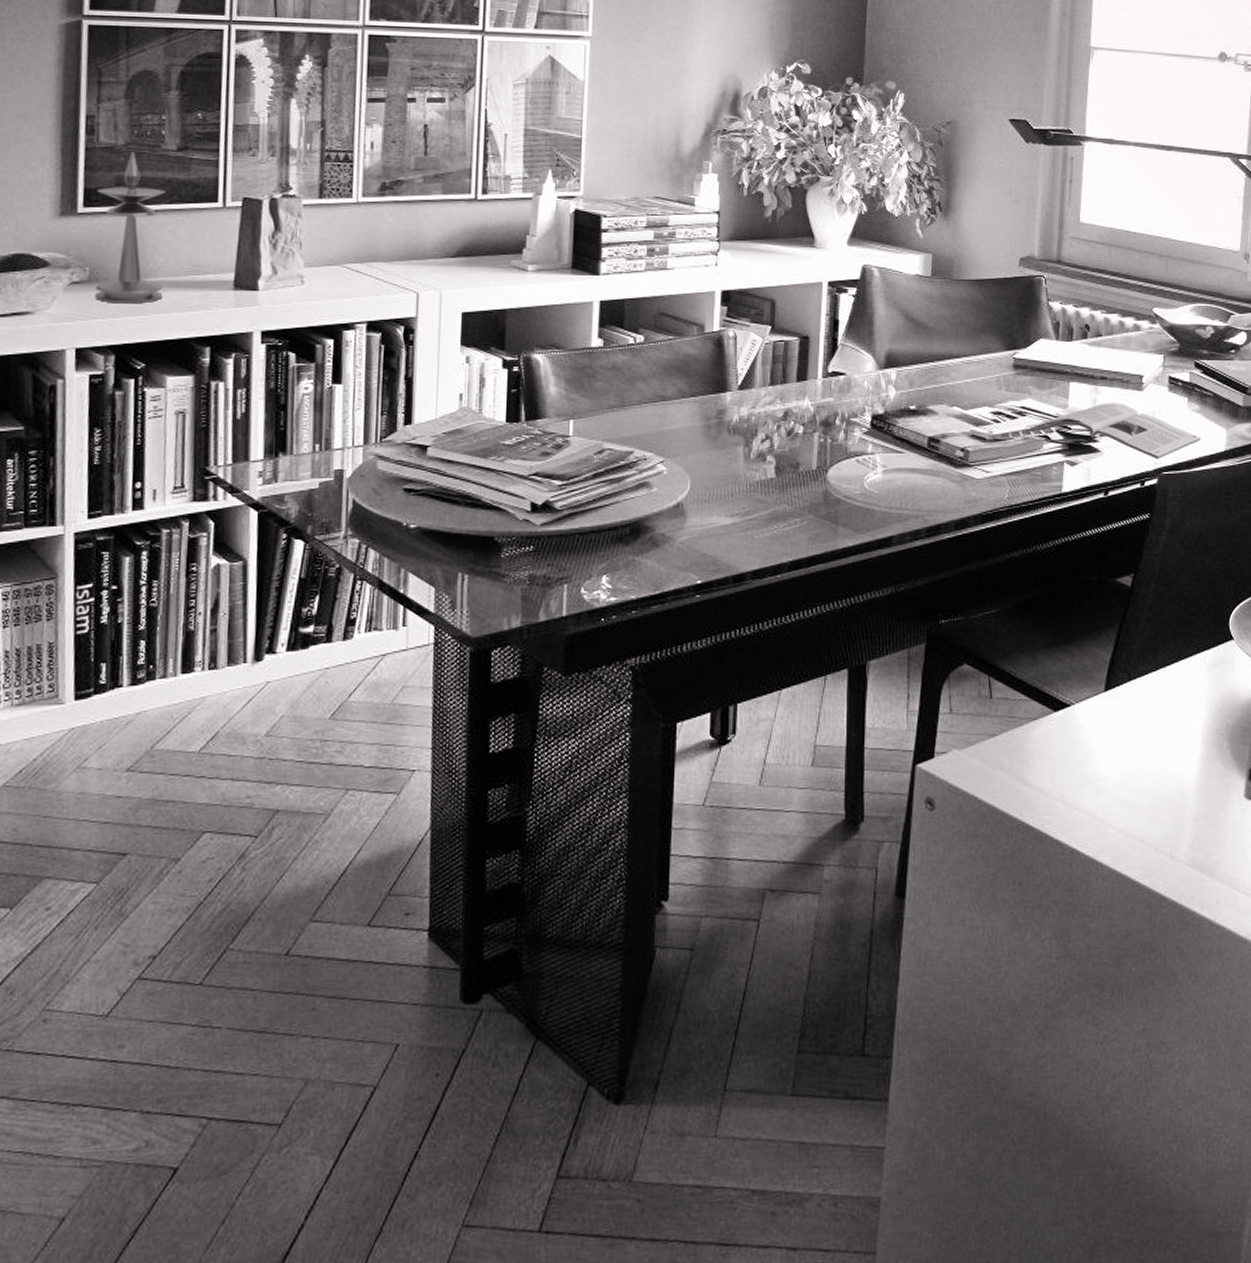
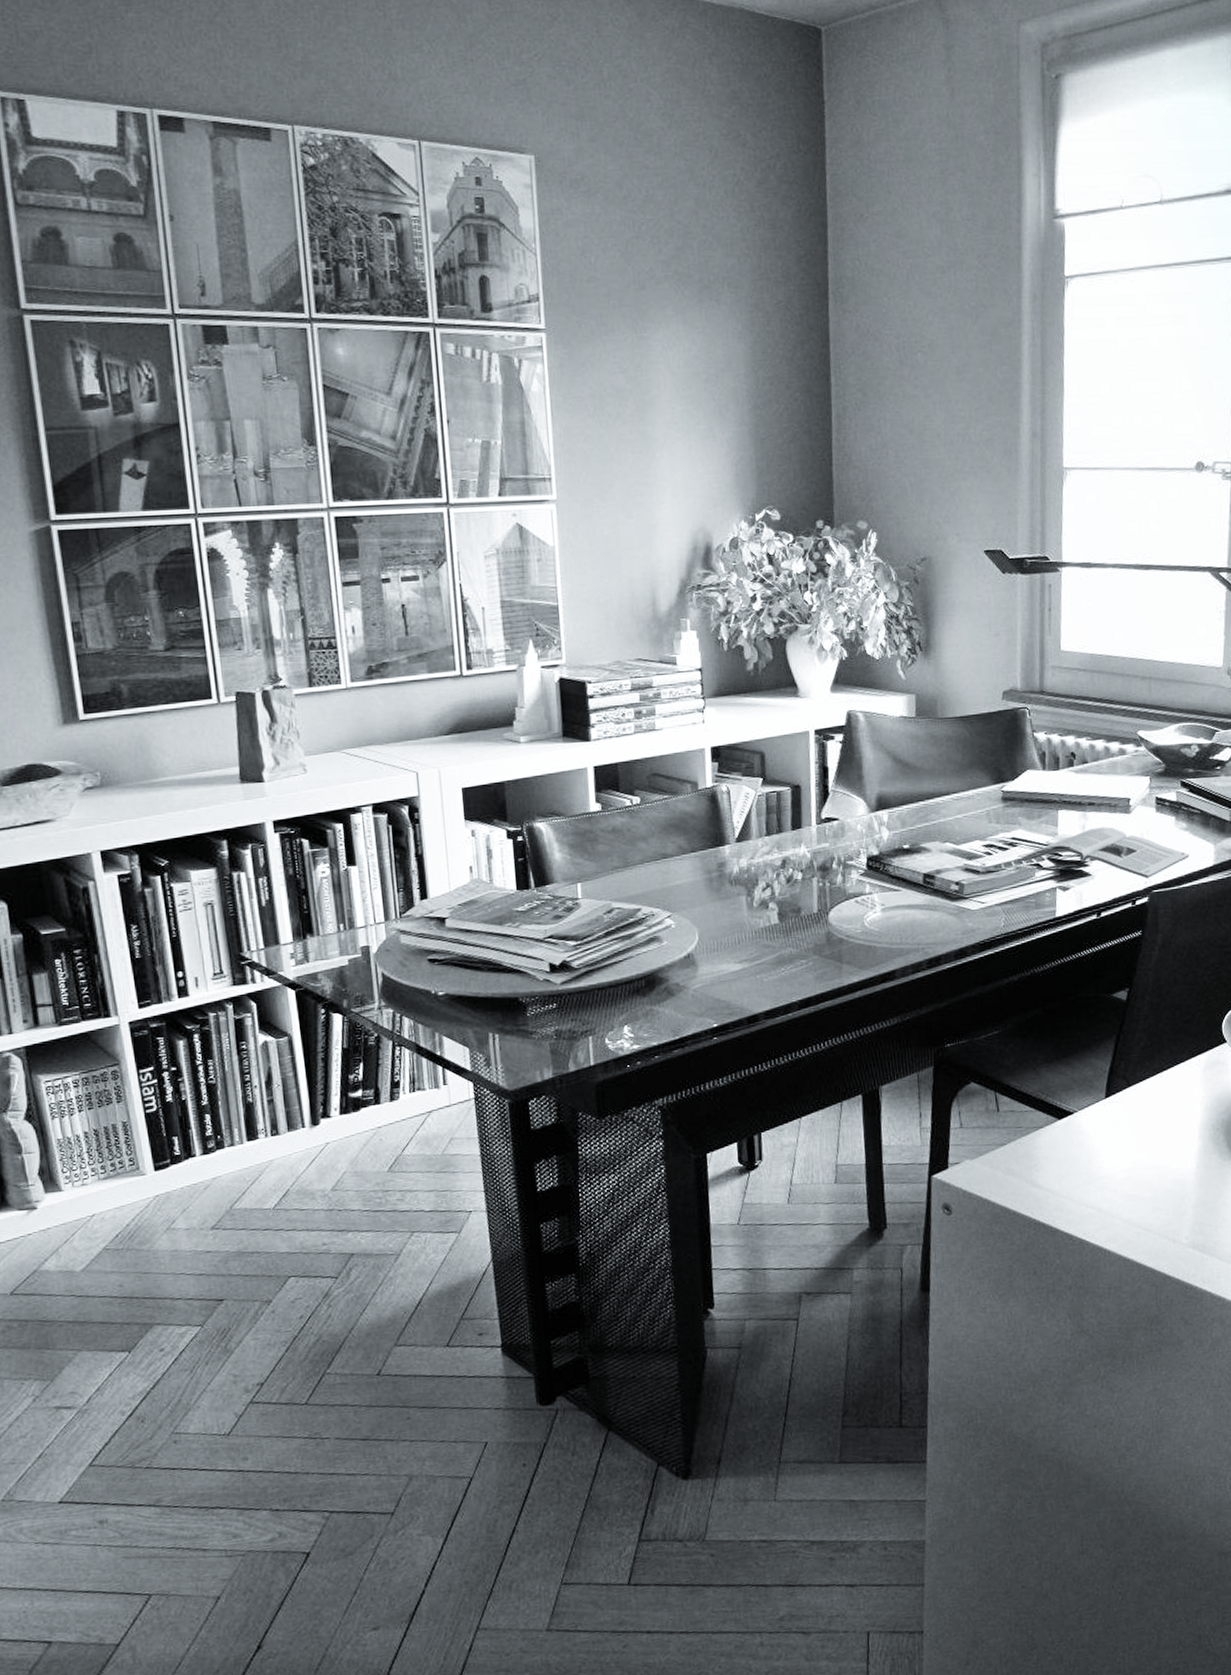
candlestick: present [95,151,165,304] -> none [95,654,174,805]

